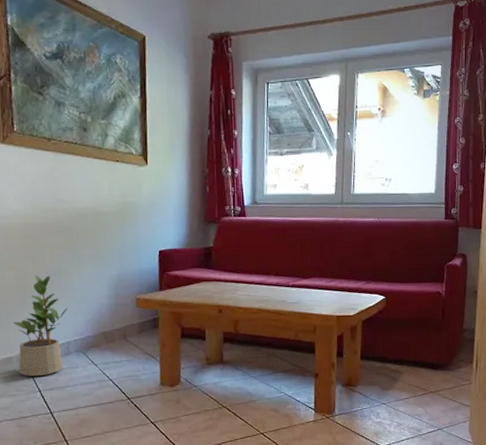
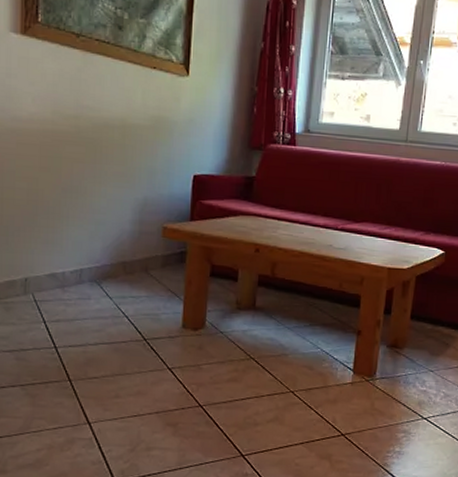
potted plant: present [13,275,68,376] -> none [20,189,85,305]

